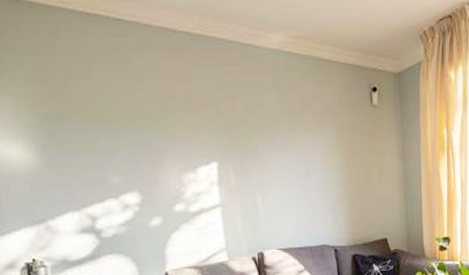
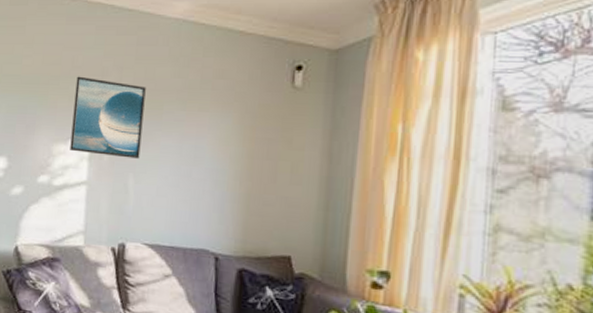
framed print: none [193,107,263,179] -> present [70,76,146,159]

